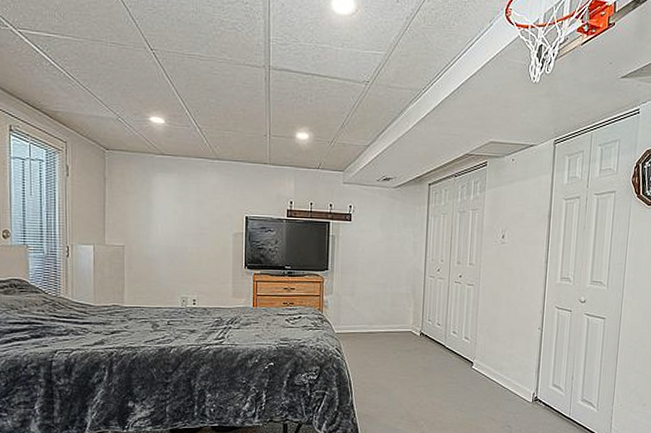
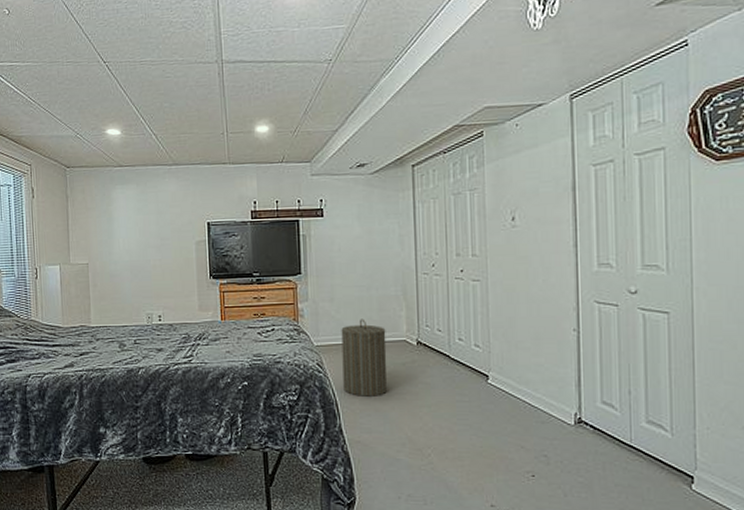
laundry hamper: none [357,312,396,378] -> present [341,319,388,396]

